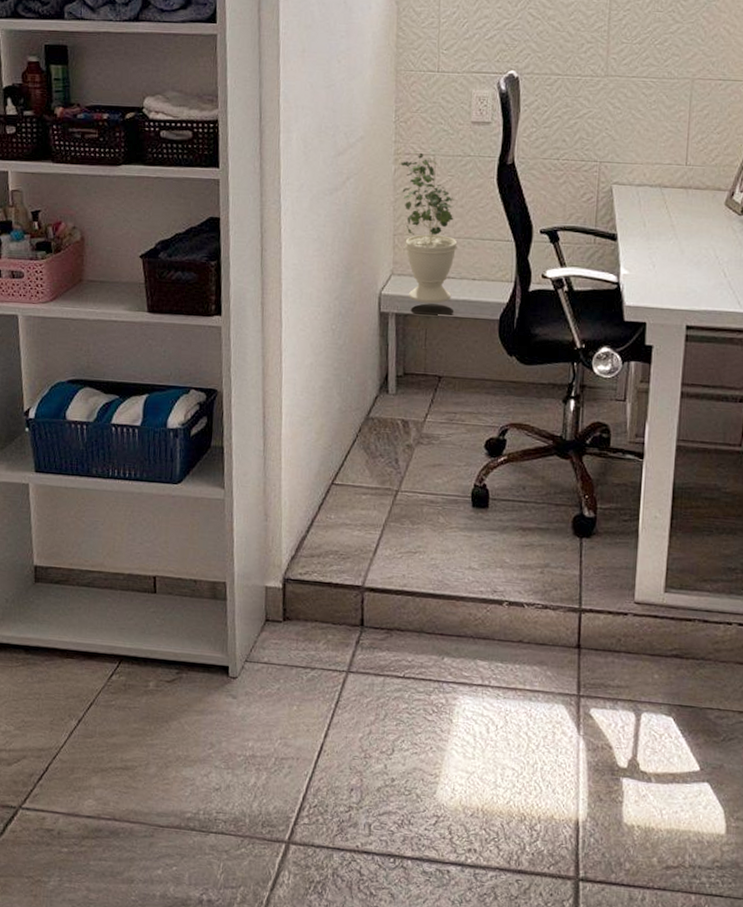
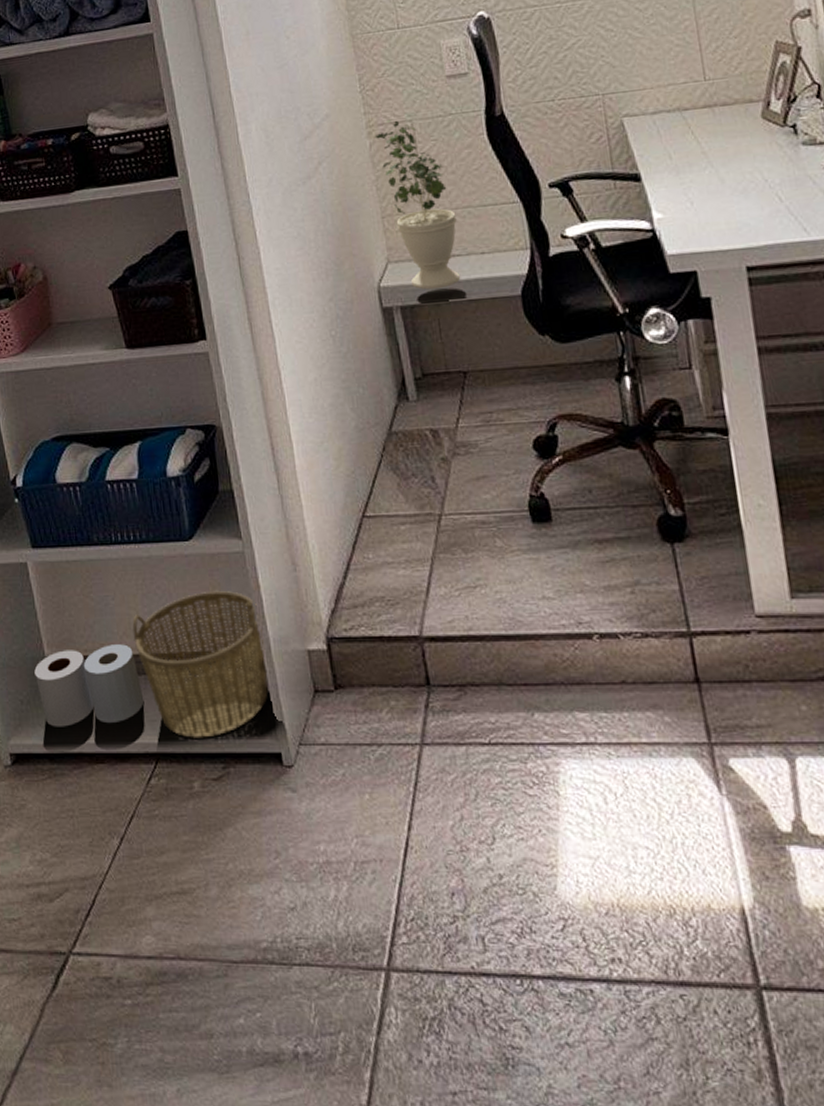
toilet paper roll: none [22,561,72,625] -> present [34,650,94,727]
toilet paper roll: none [67,562,117,627] -> present [83,644,144,724]
basket: none [115,528,229,648] -> present [132,591,268,738]

